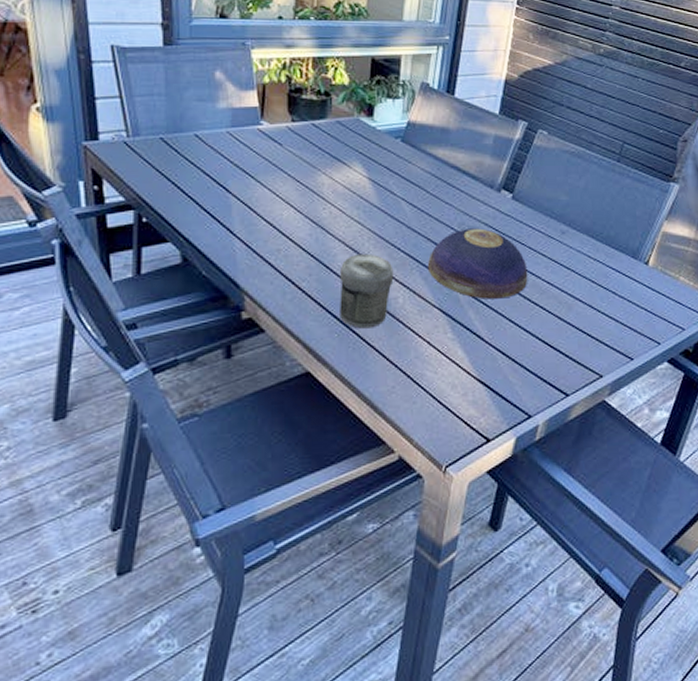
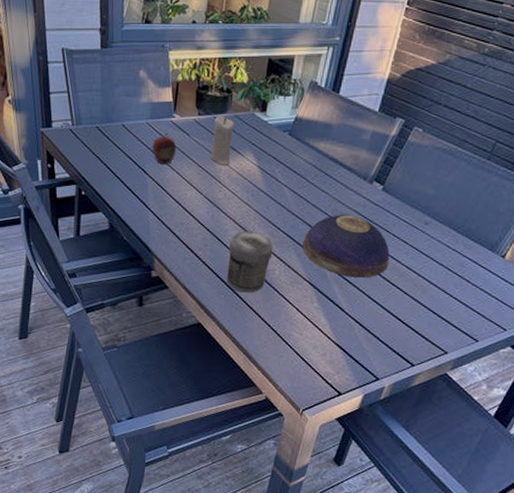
fruit: none [235,142,267,180] -> present [152,132,177,164]
candle: none [309,123,337,179] -> present [210,117,235,166]

